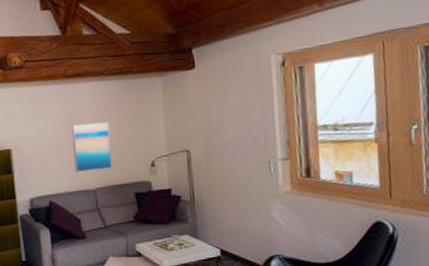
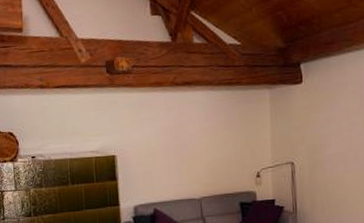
wall art: present [72,122,113,173] -> none [179,132,219,182]

